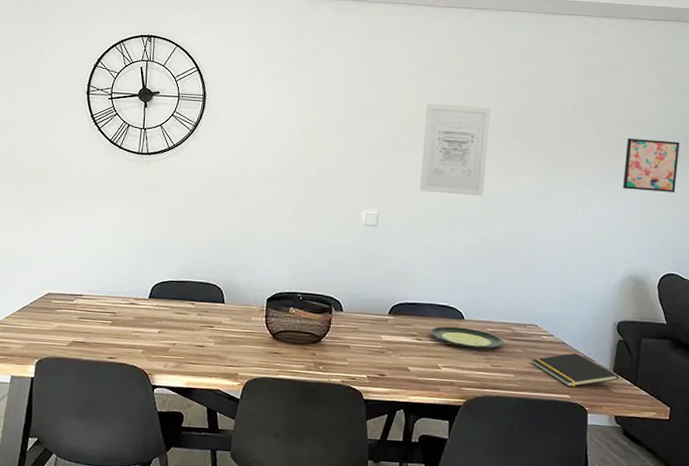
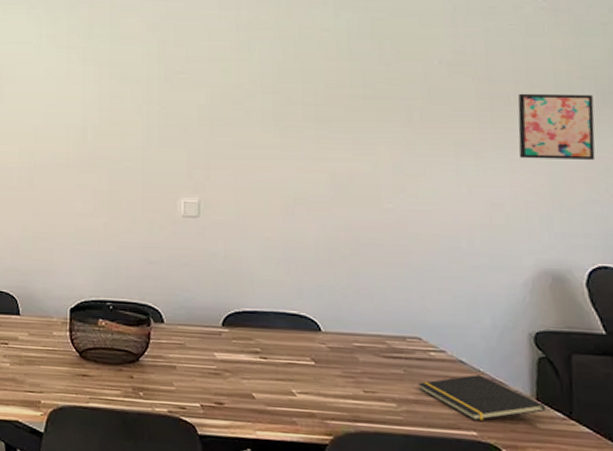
wall art: present [420,103,491,196] -> none [249,66,332,176]
plate: present [430,326,504,349] -> none [278,340,378,370]

